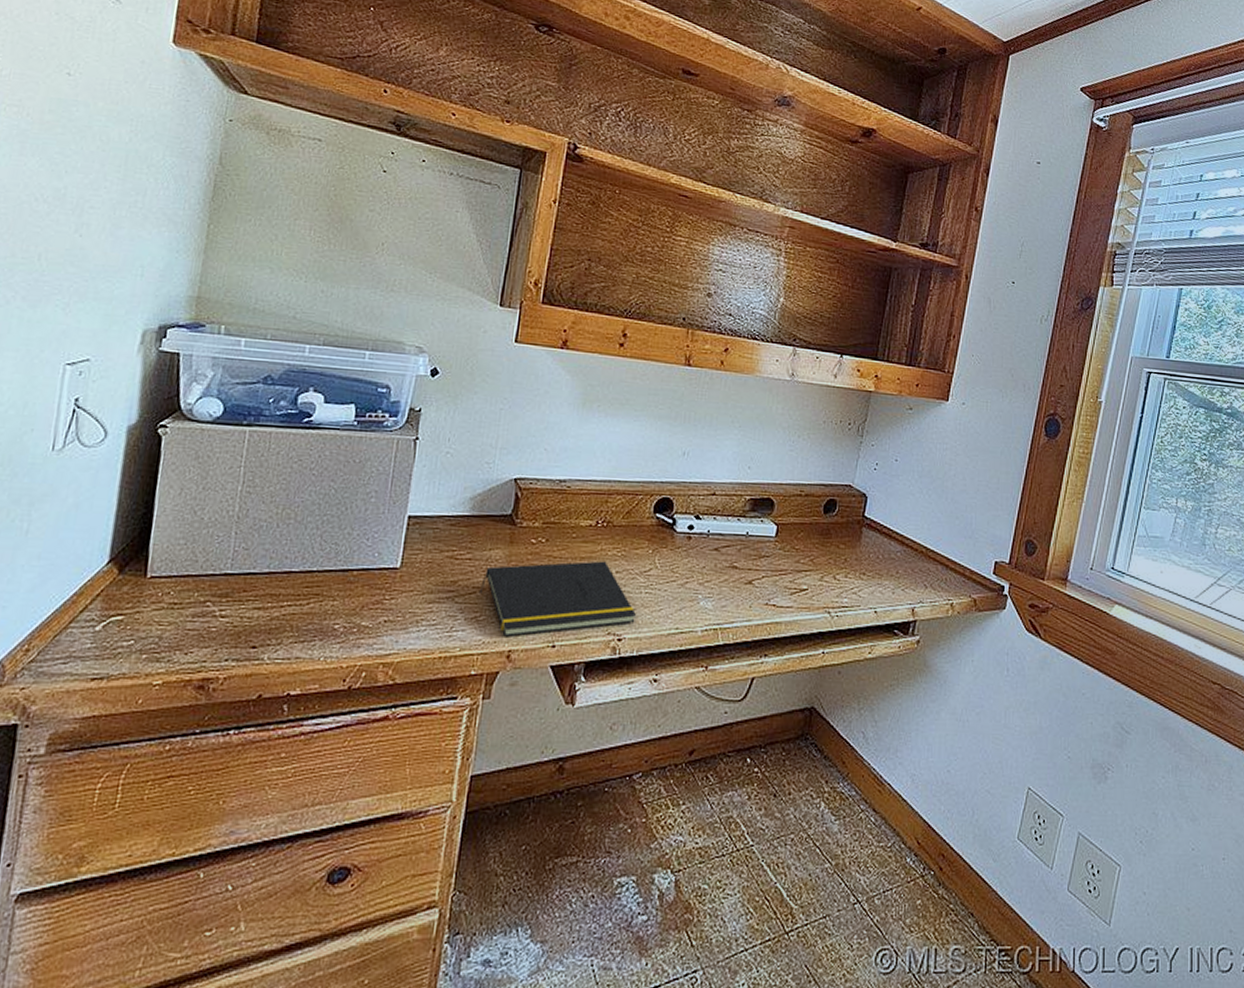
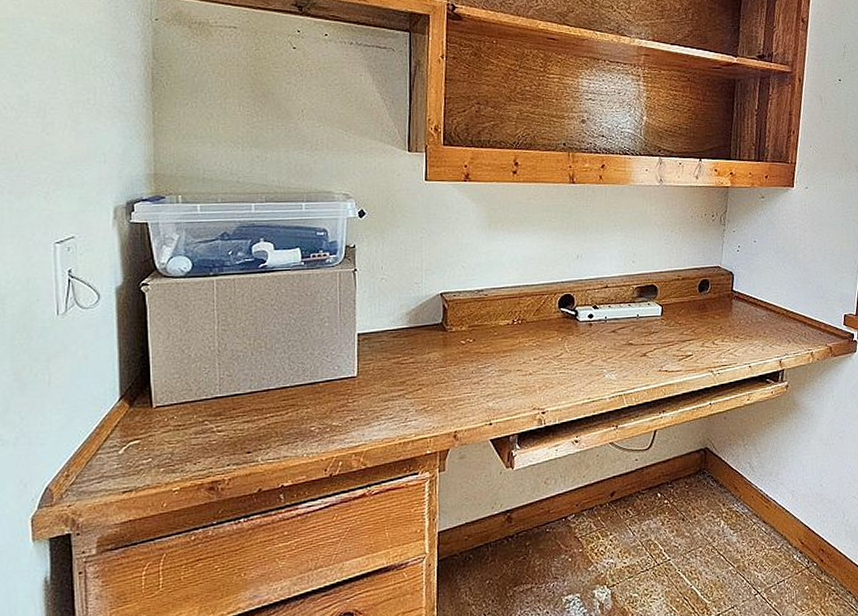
notepad: present [478,561,636,637] -> none [424,351,554,421]

